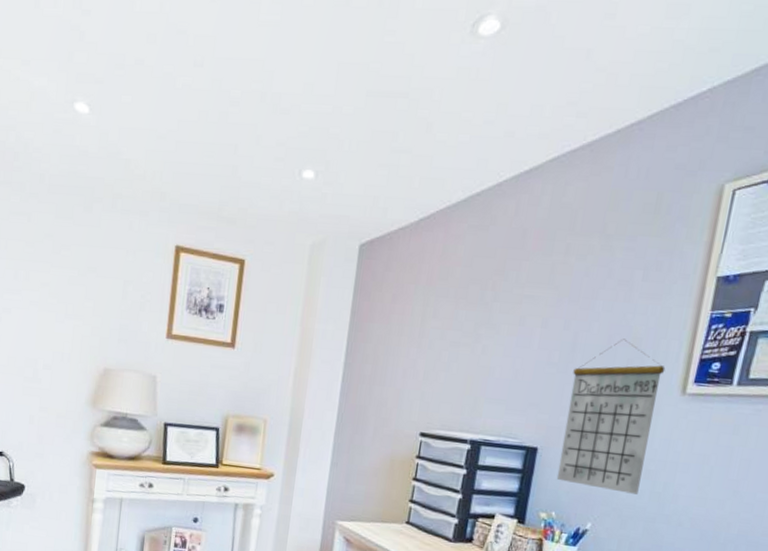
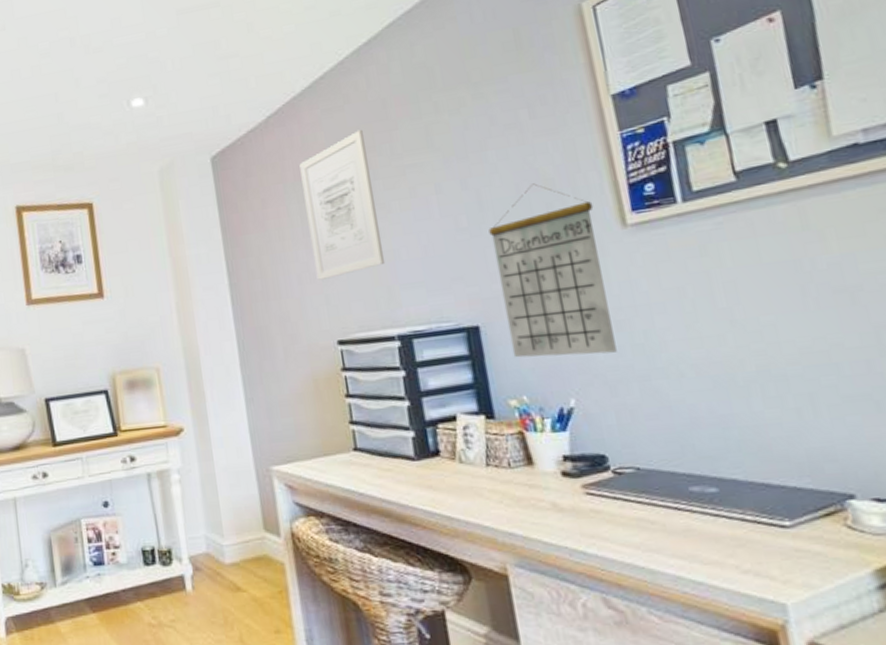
wall art: none [419,252,498,379] -> present [299,129,385,280]

